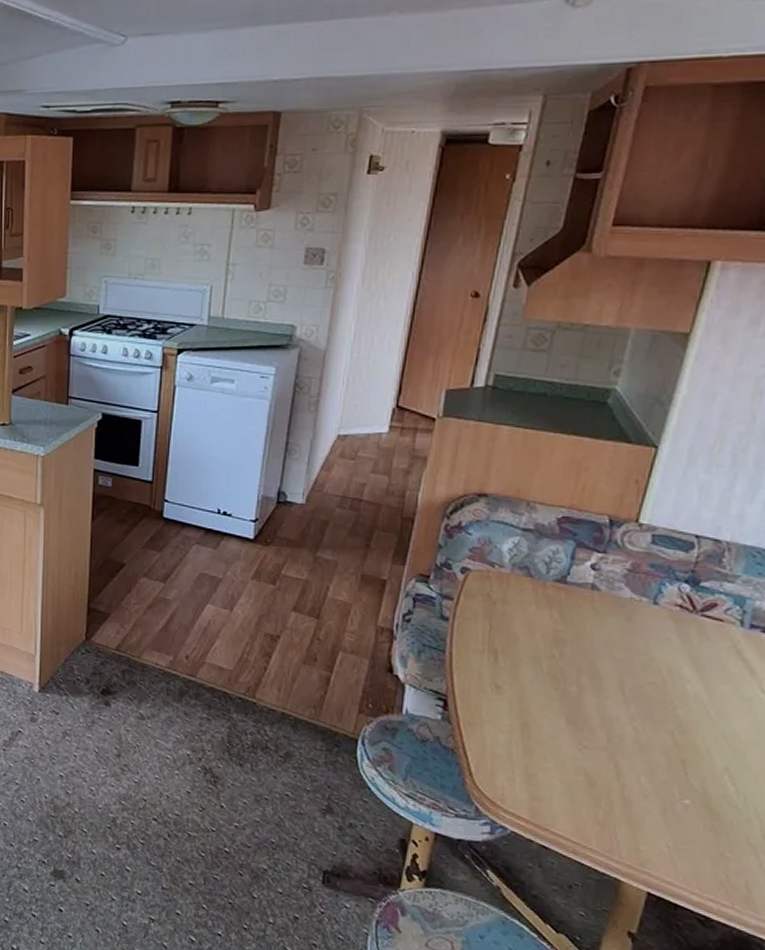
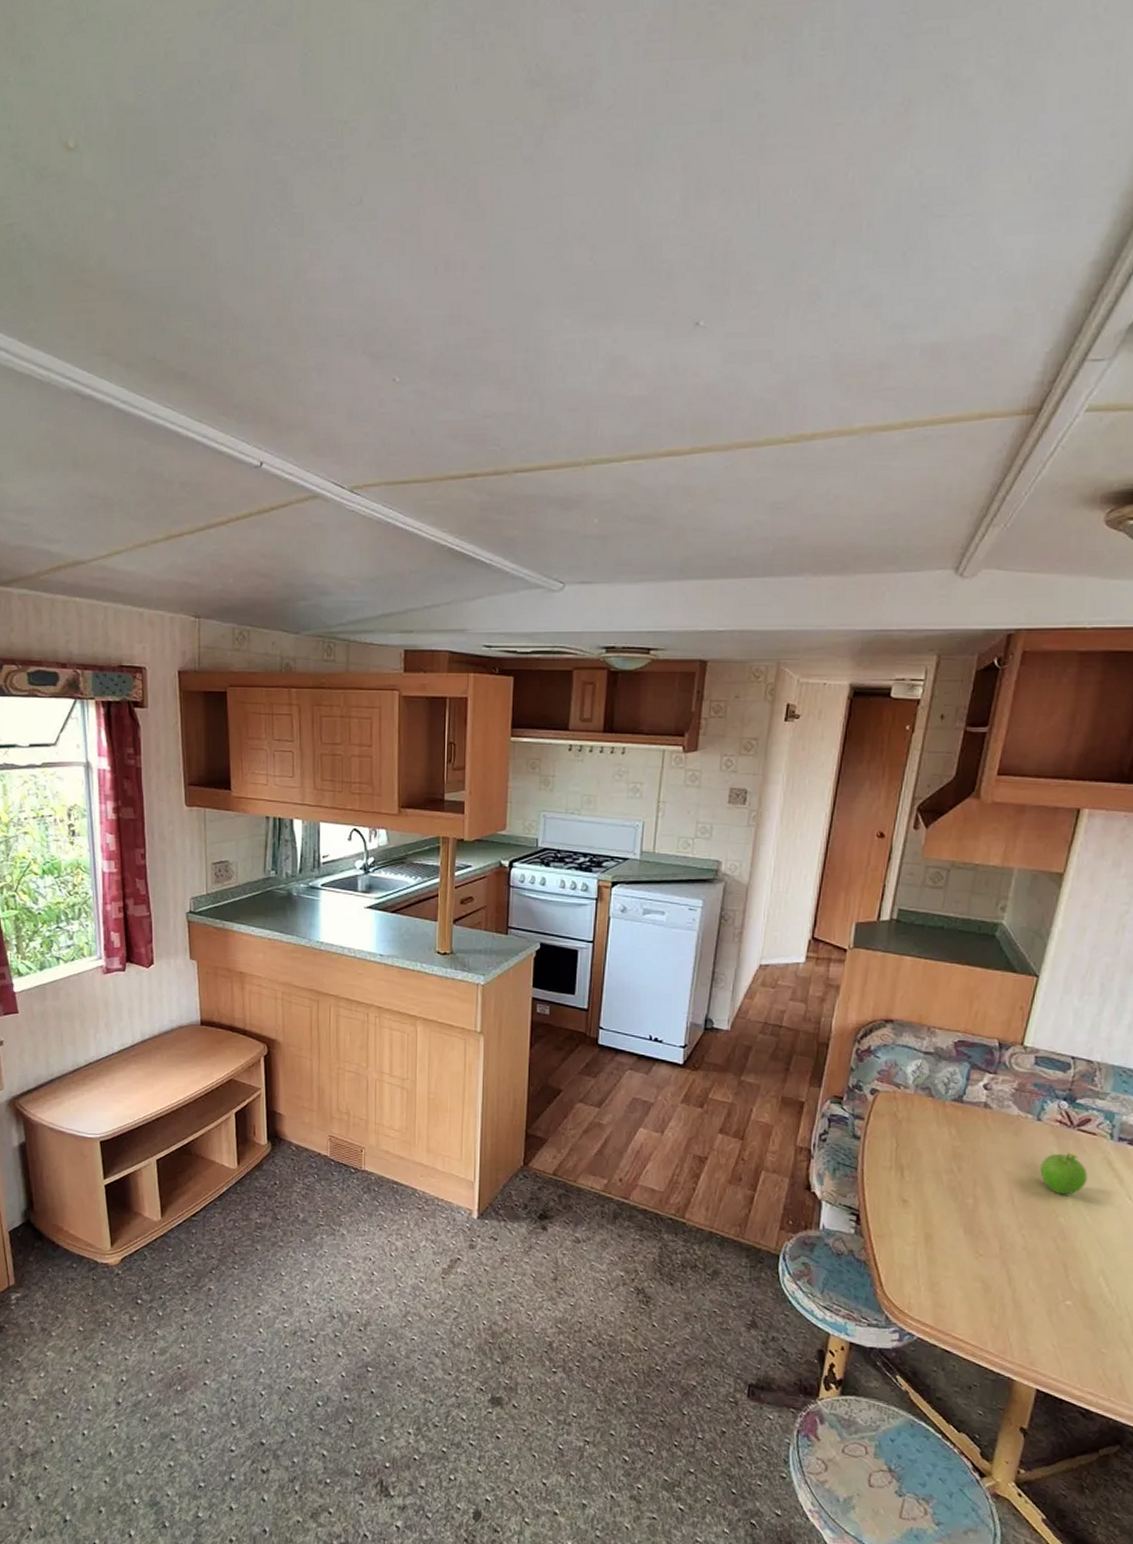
fruit: none [655,639,712,686] -> present [1040,1152,1088,1195]

